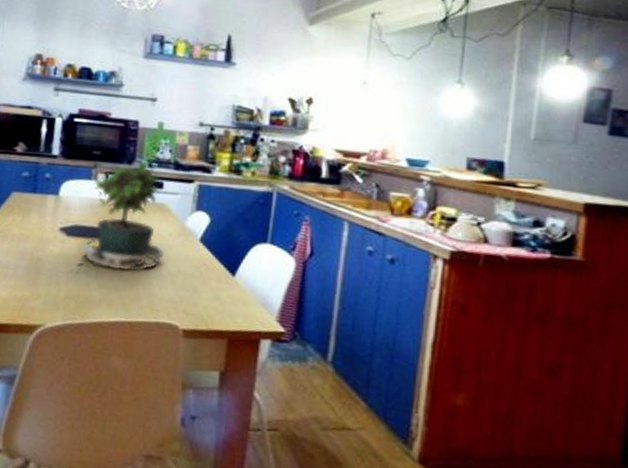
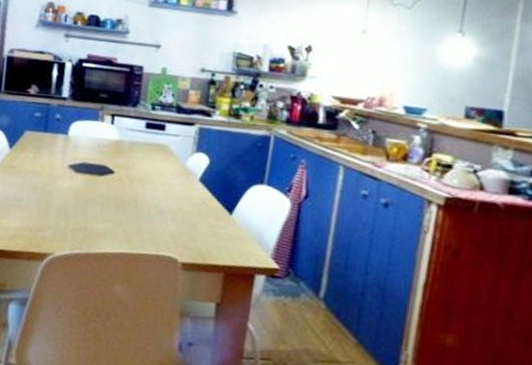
potted plant: present [70,160,164,272] -> none [77,103,165,207]

